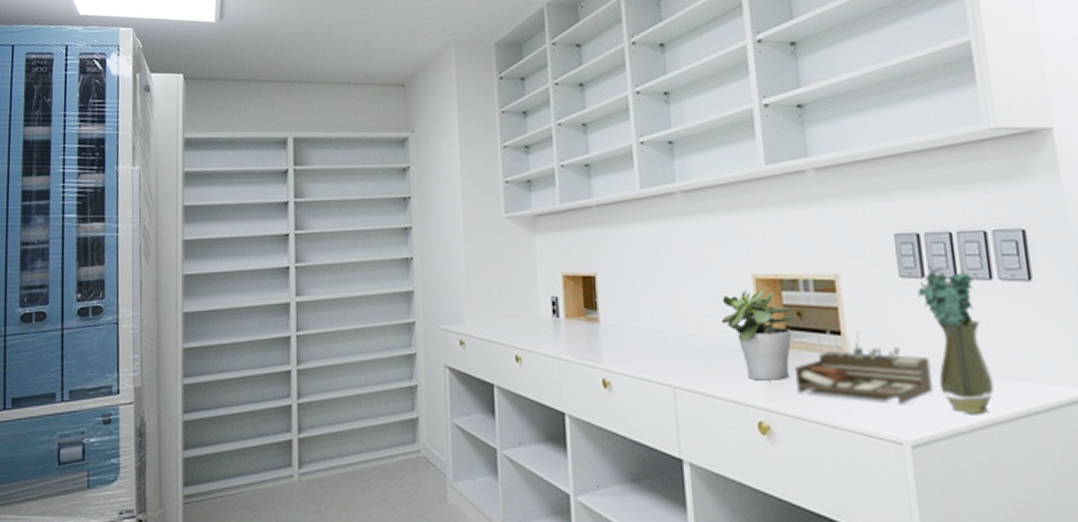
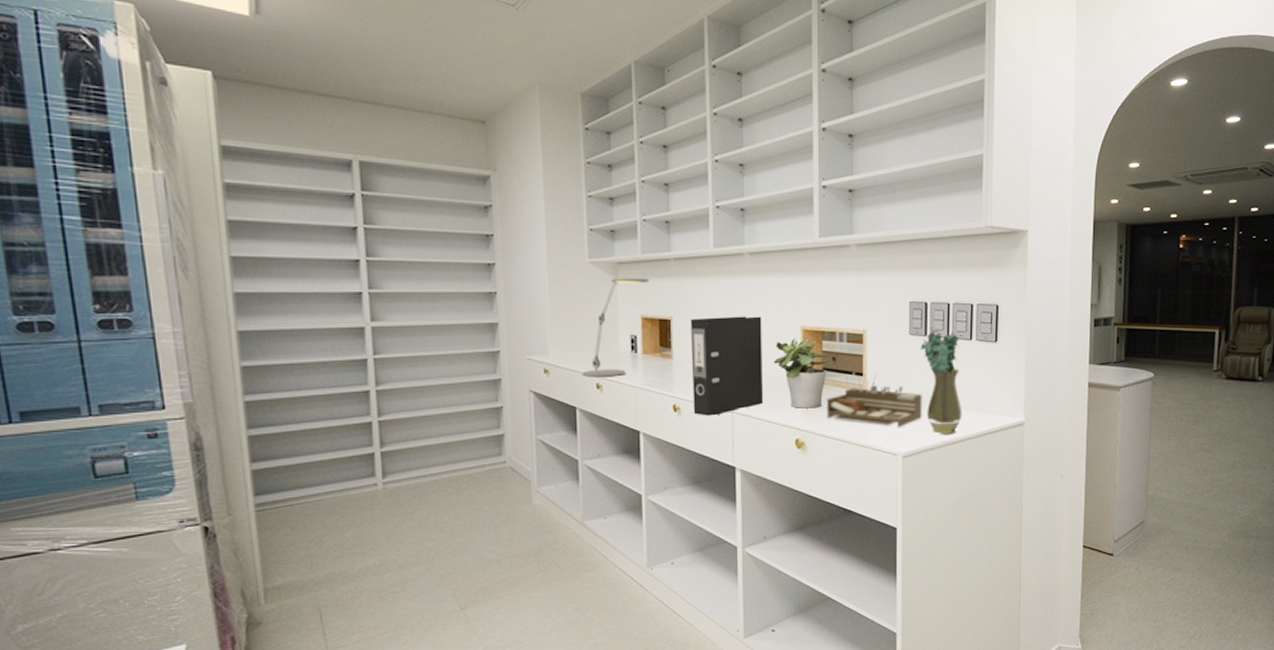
desk lamp: none [500,230,570,348] -> present [583,278,649,377]
binder: none [618,265,713,393] -> present [690,316,764,416]

